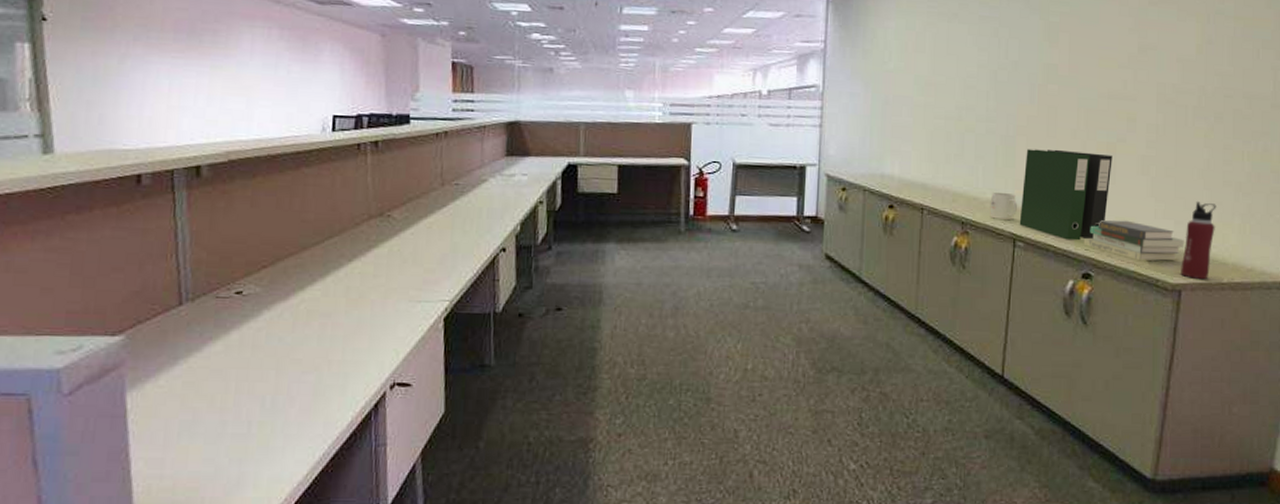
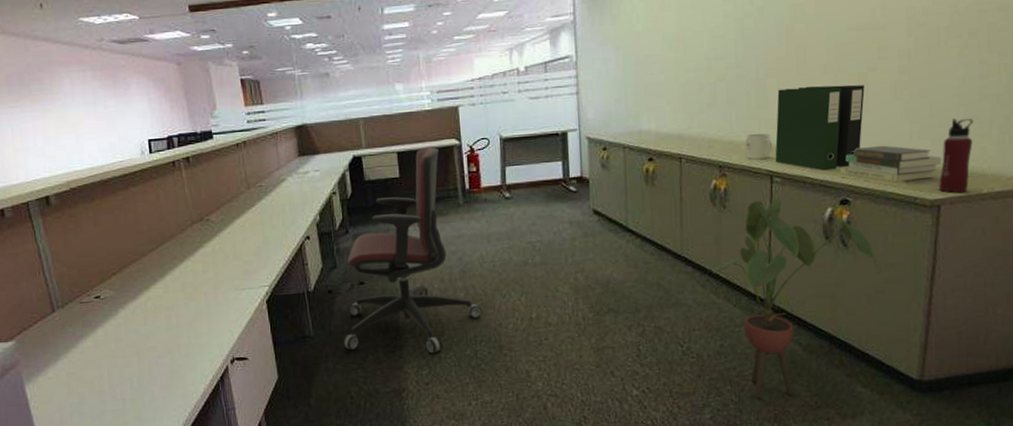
office chair: none [527,163,692,400] -> present [342,147,482,354]
house plant: none [947,264,1115,485] -> present [713,198,877,399]

